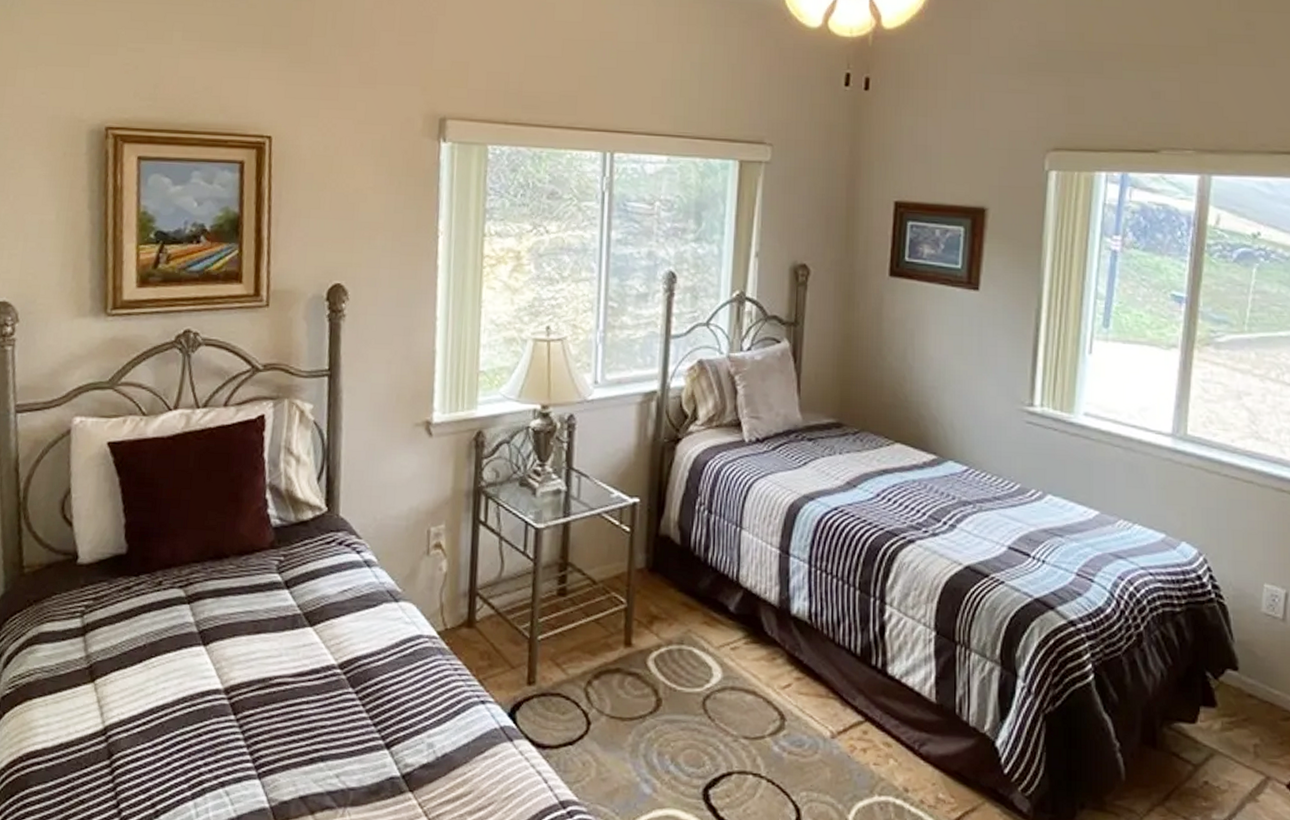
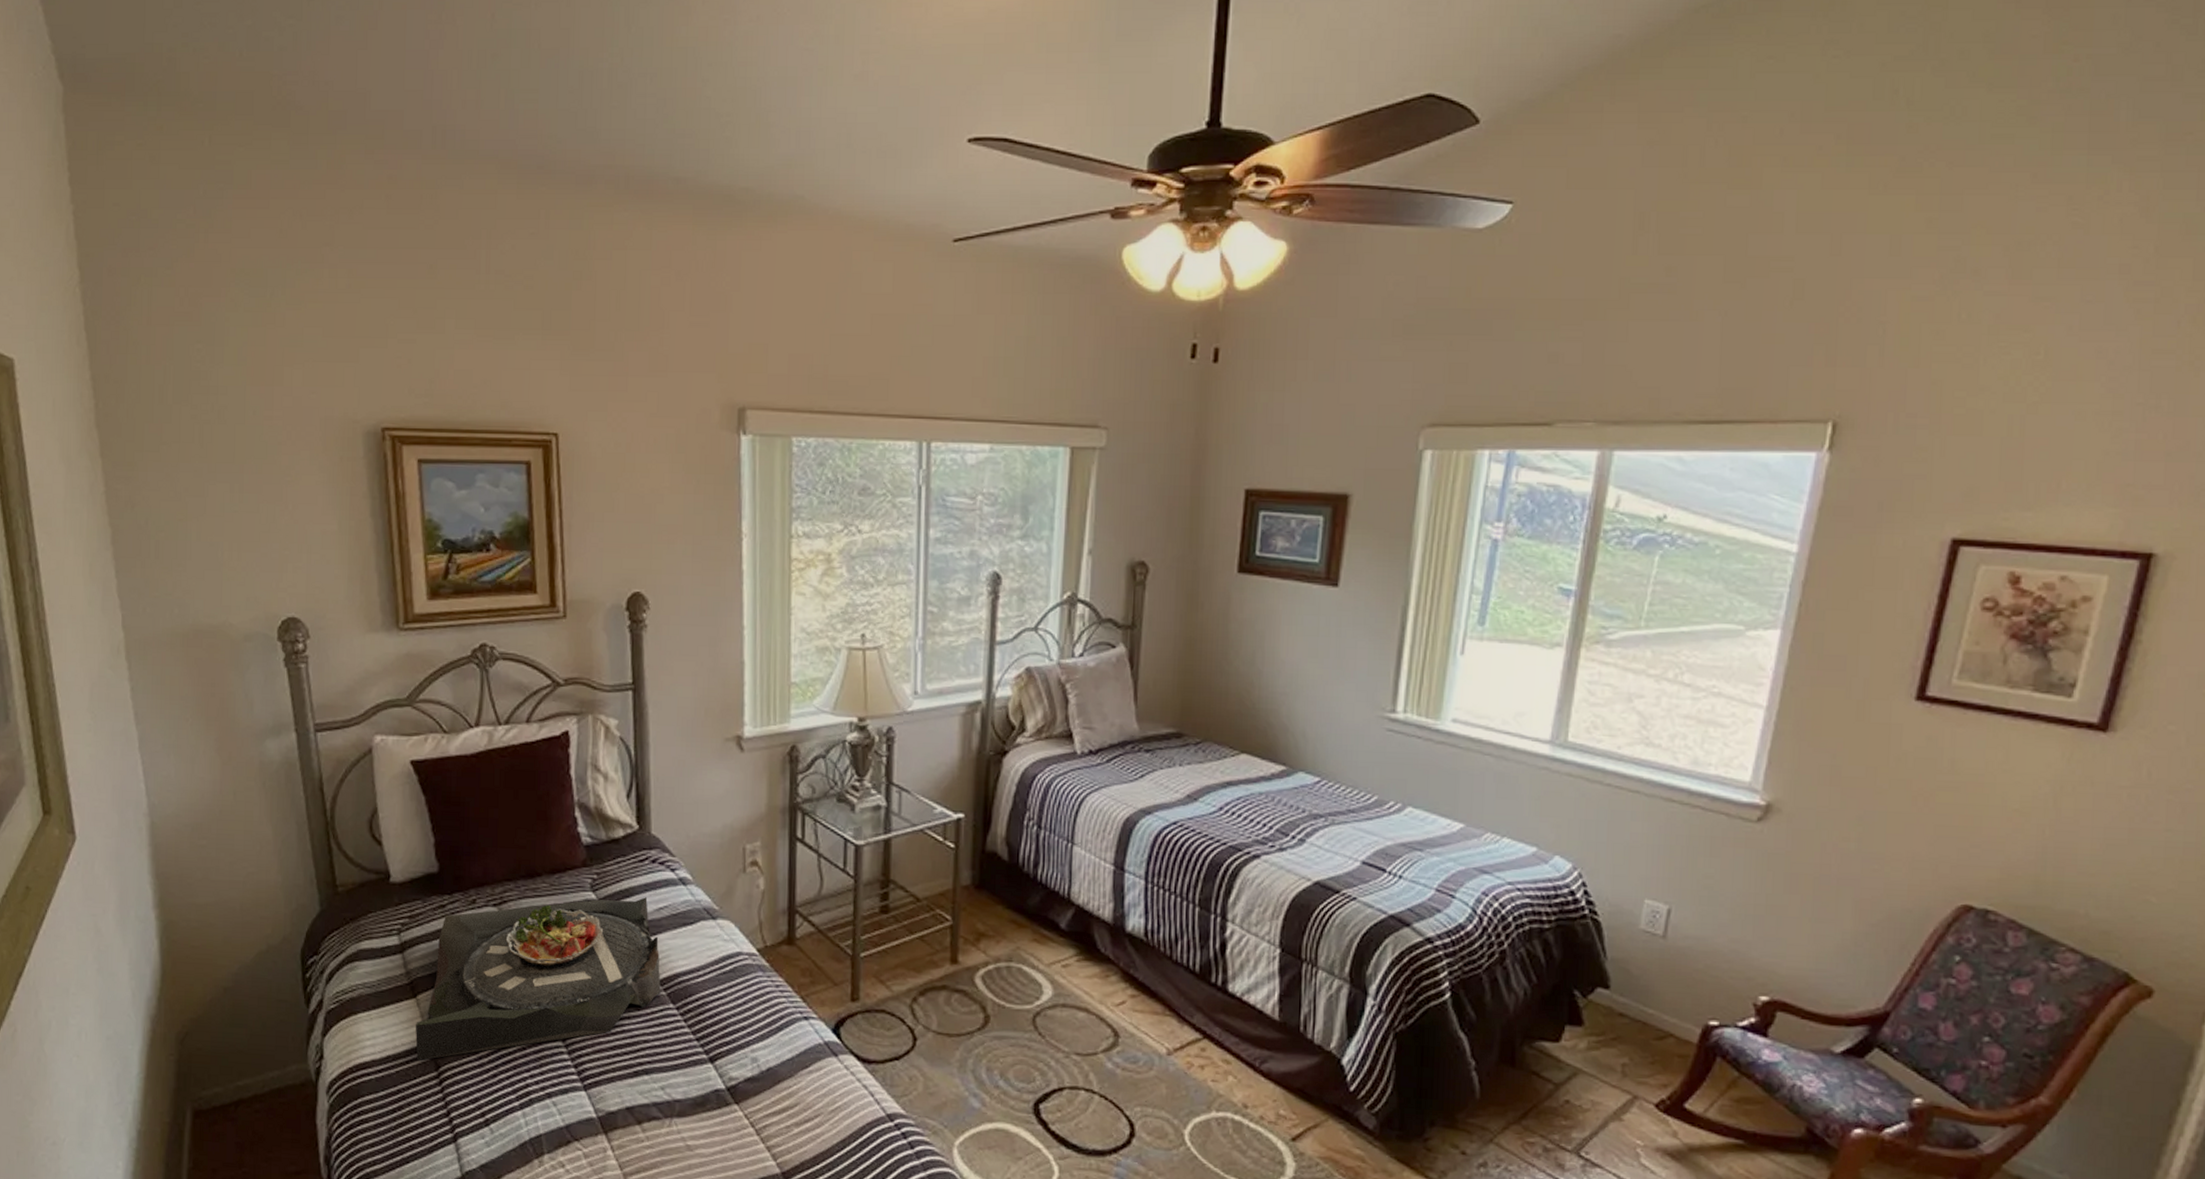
serving tray: none [89,579,342,748] -> present [415,897,661,1060]

